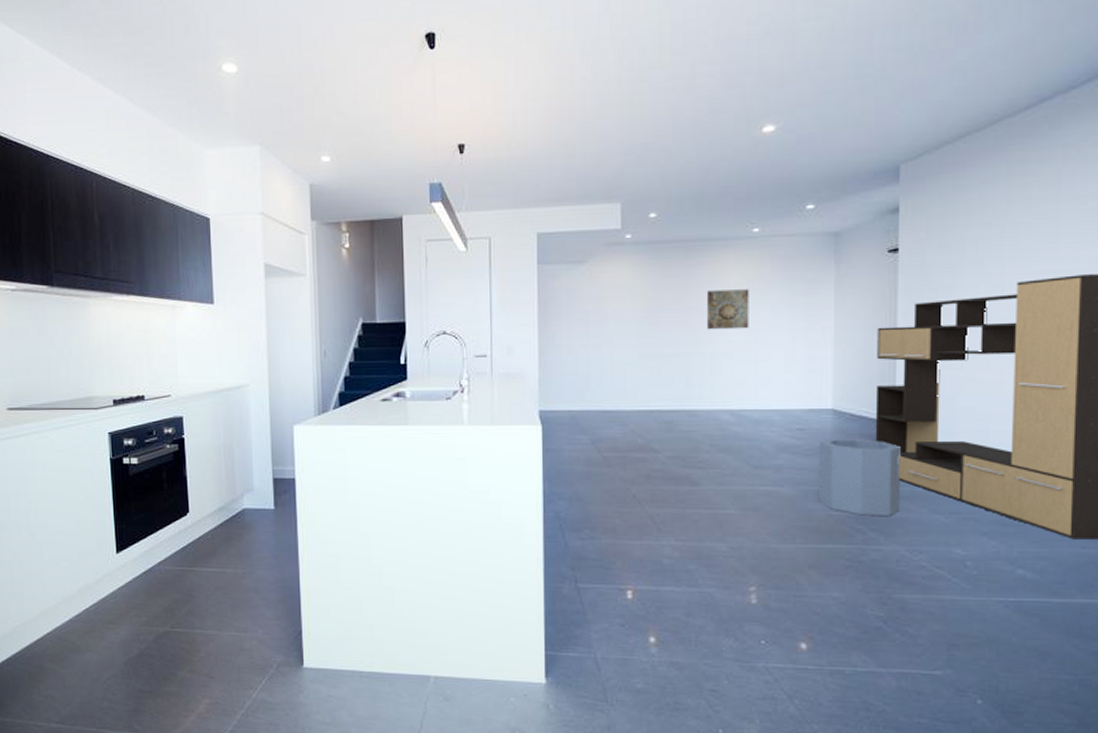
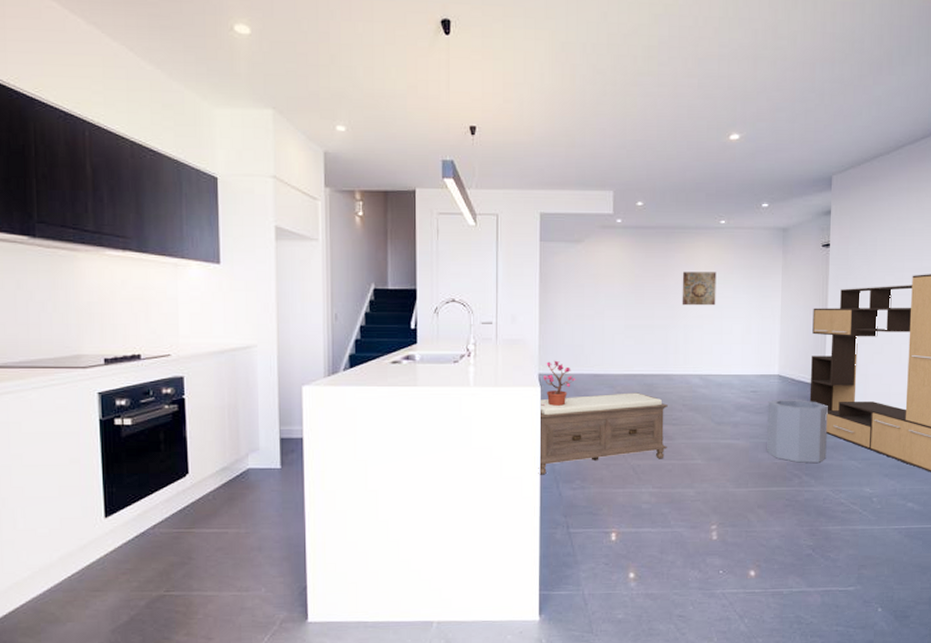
bench: none [541,431,692,523] -> present [538,392,668,475]
potted plant: none [542,395,582,446] -> present [541,360,576,406]

